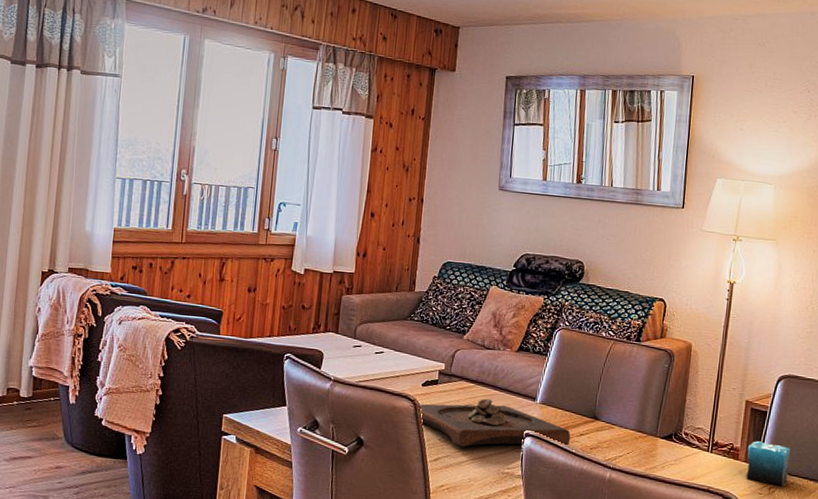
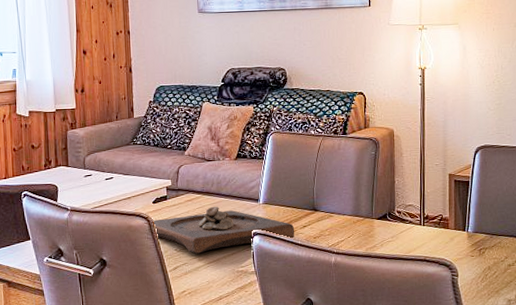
candle: present [746,441,791,486] -> none [456,209,495,247]

